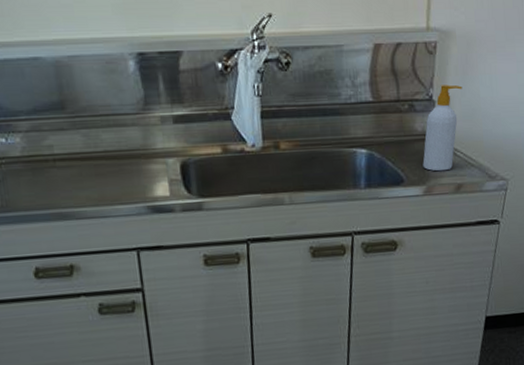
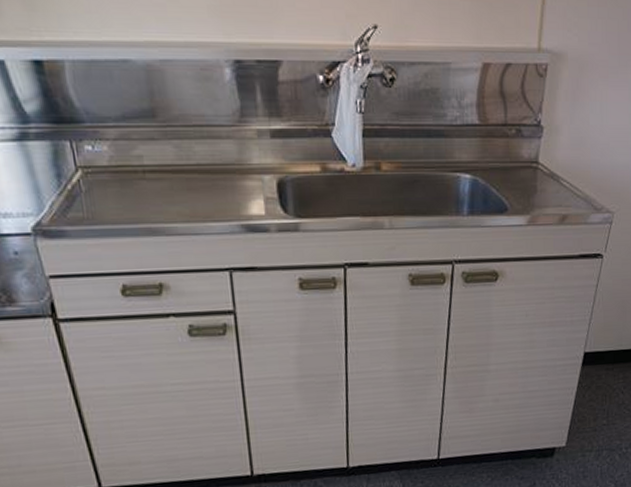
soap bottle: present [422,85,463,172] -> none [528,110,572,201]

